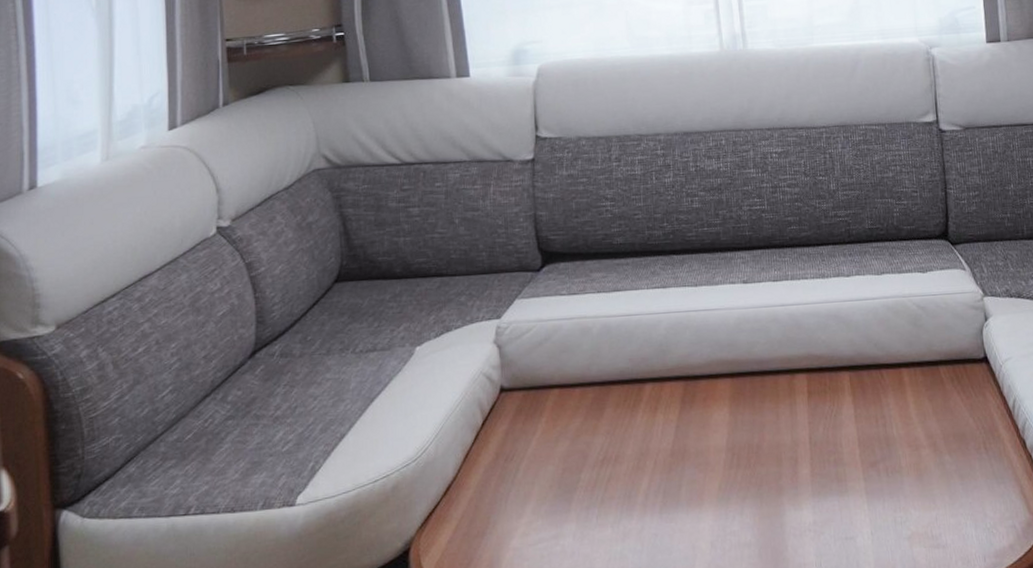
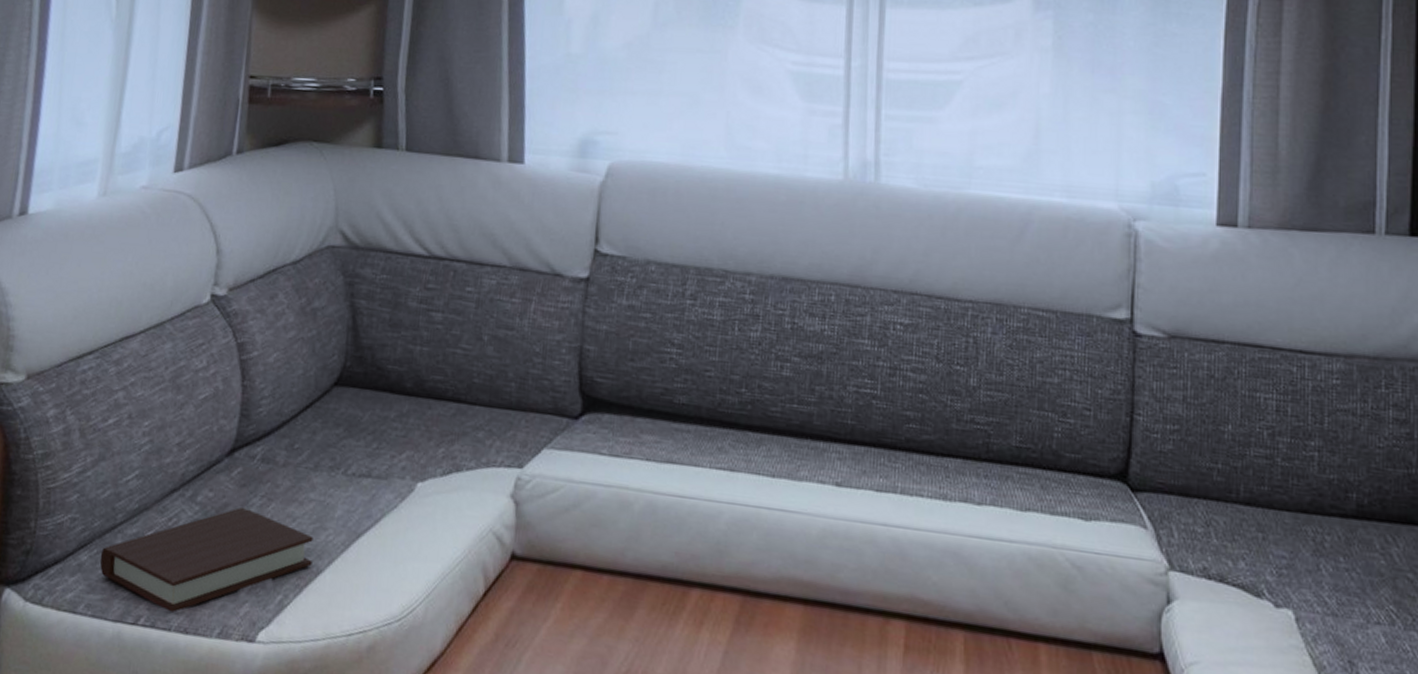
book: none [147,397,336,498] -> present [99,506,313,613]

